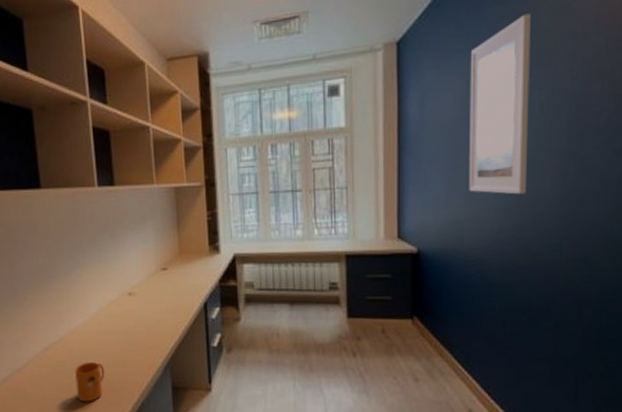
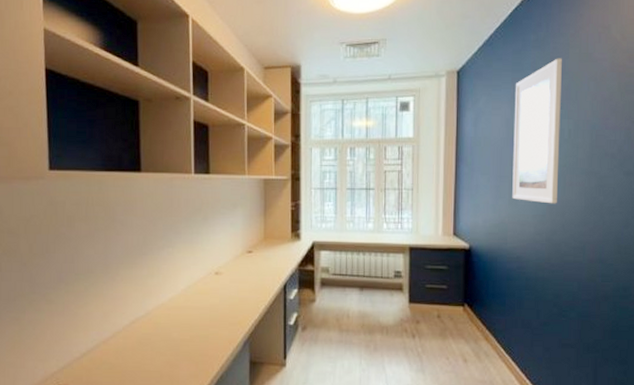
mug: present [75,362,105,402] -> none [159,336,187,374]

